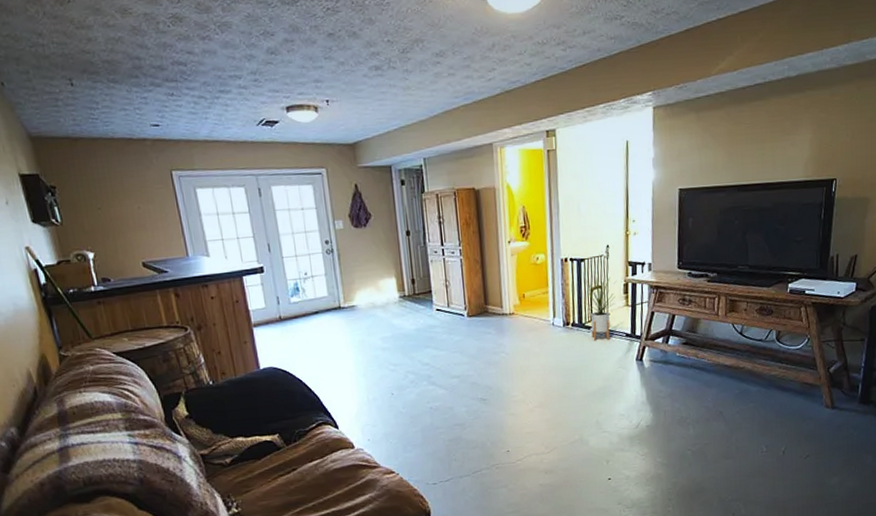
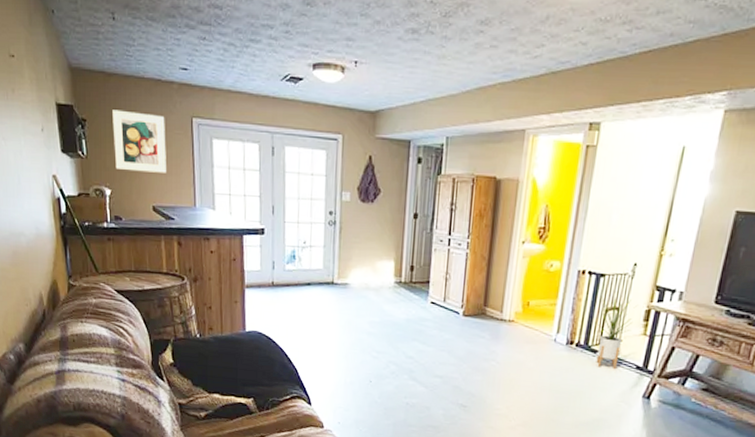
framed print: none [84,172,152,231] -> present [112,110,166,173]

